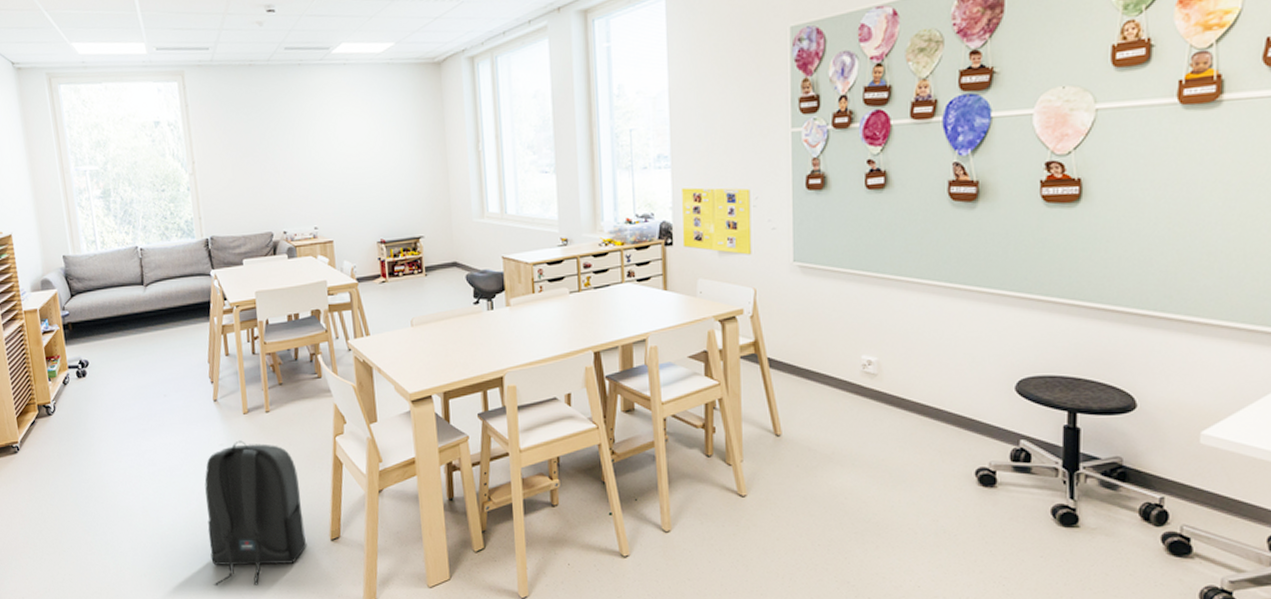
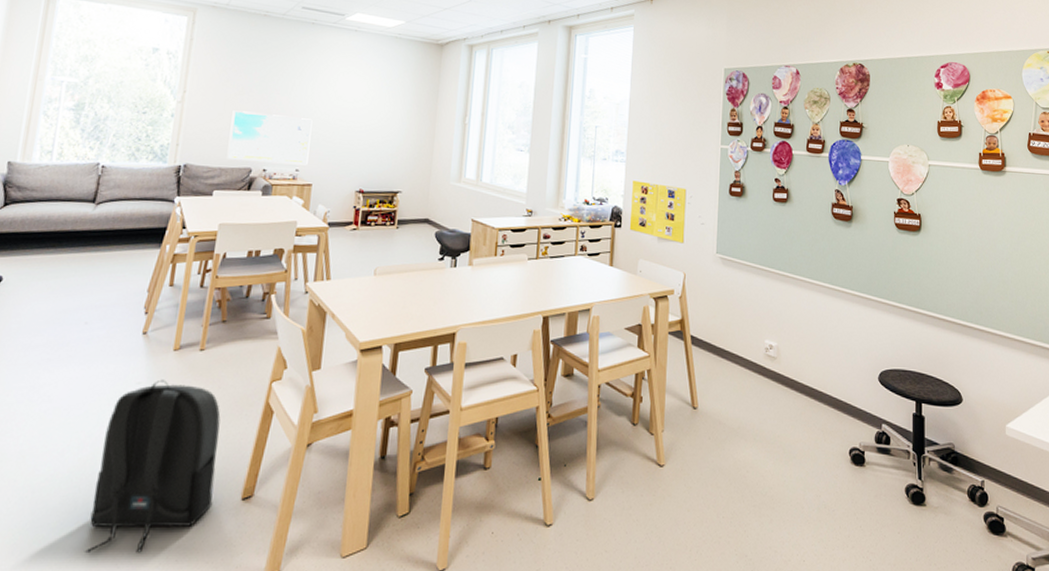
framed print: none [242,171,325,226] -> present [227,110,313,165]

